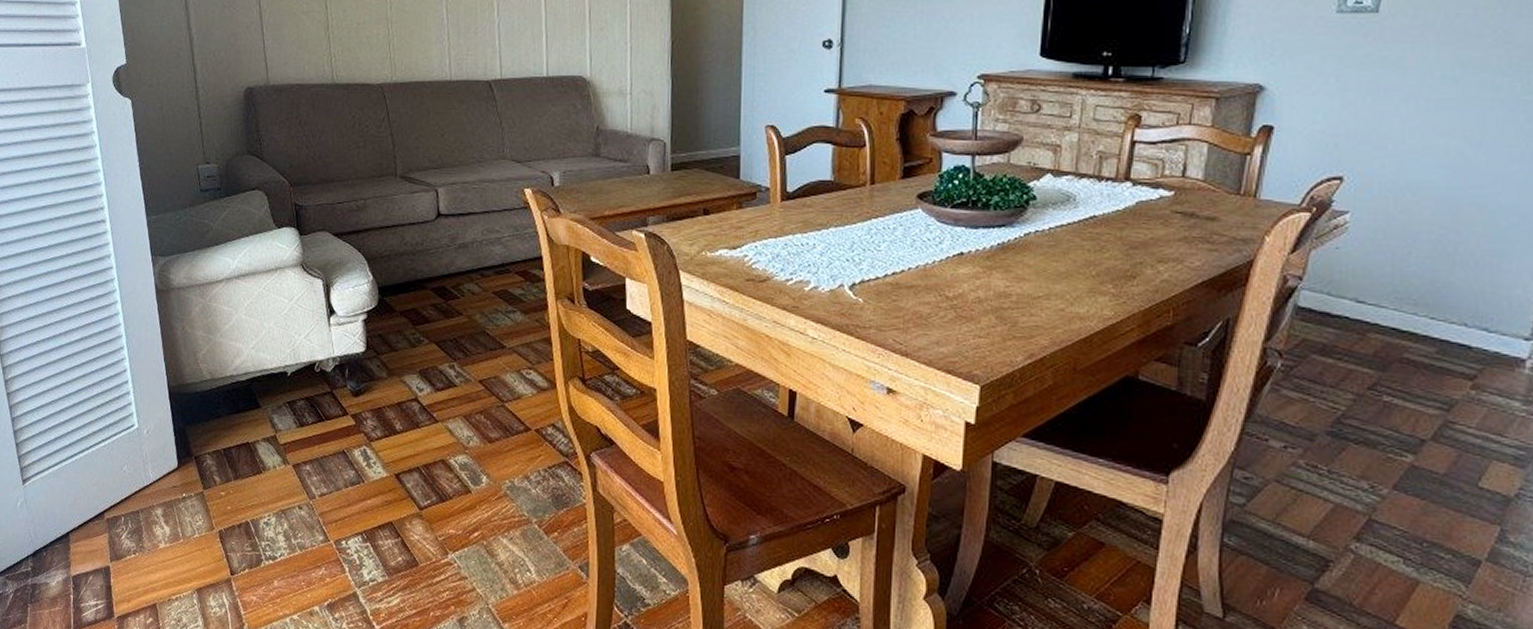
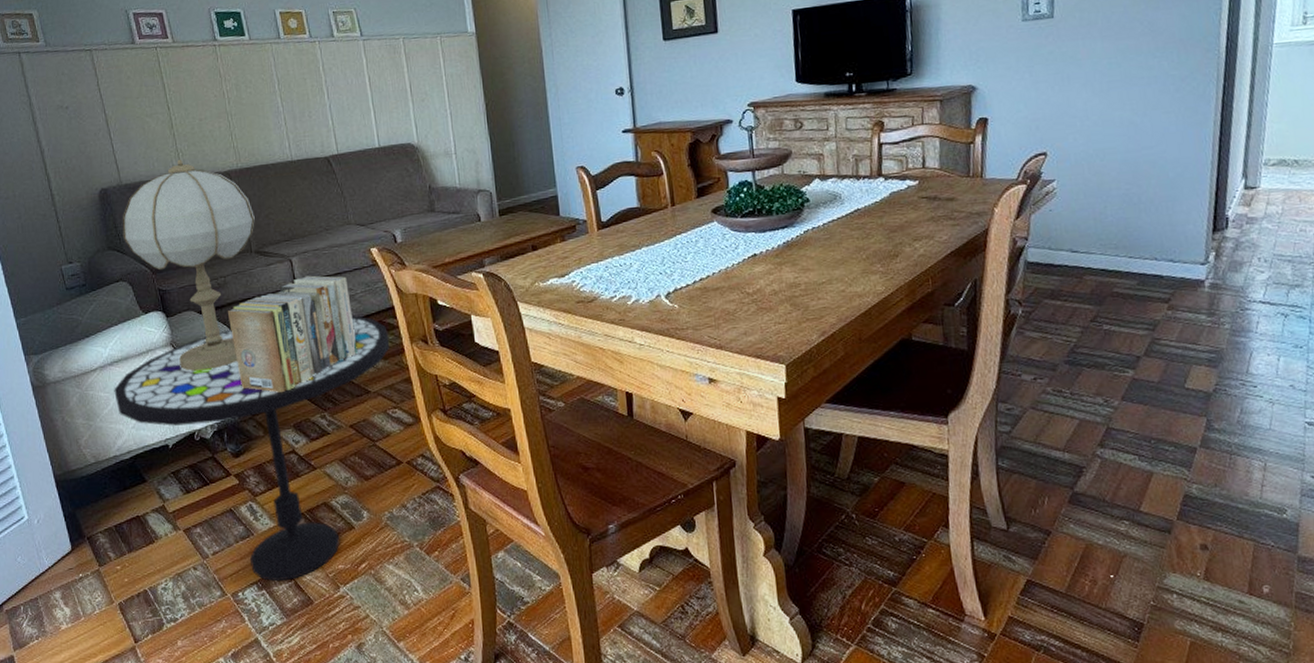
side table: none [237,257,533,537] -> present [114,315,390,582]
table lamp: none [264,64,404,298] -> present [122,159,255,371]
books: none [363,210,497,335] -> present [227,275,358,393]

